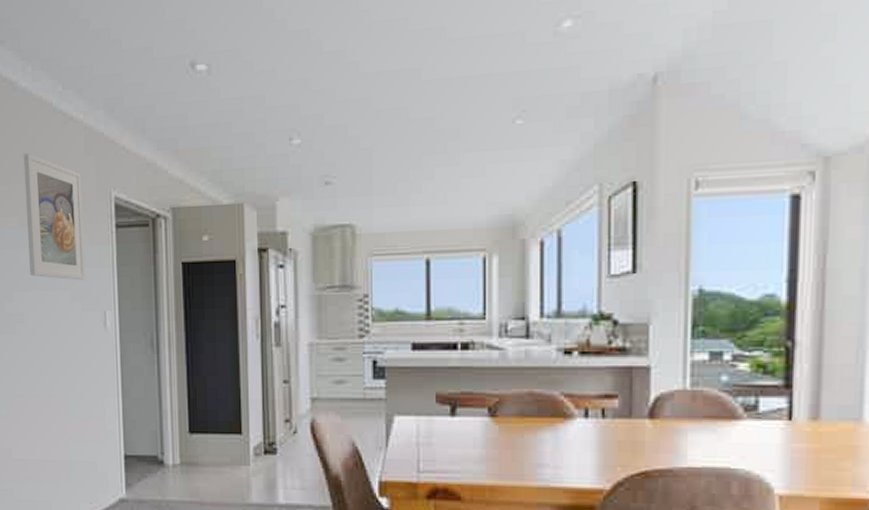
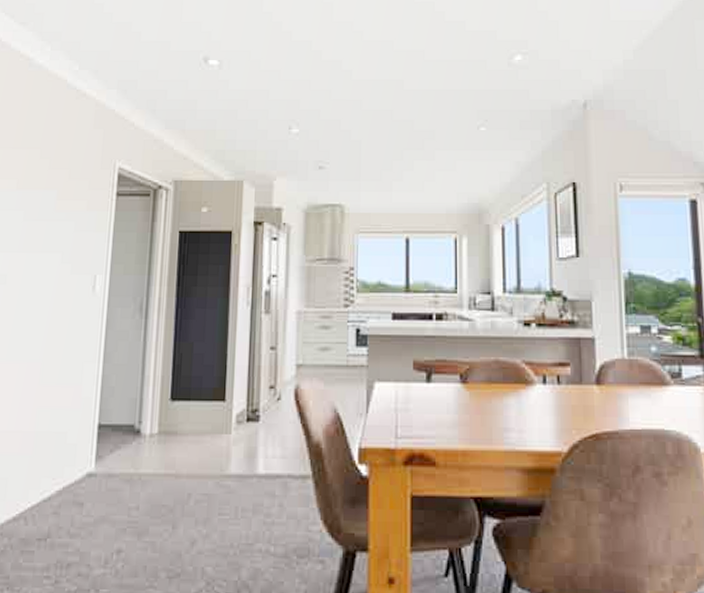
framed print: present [23,152,86,280] -> none [20,122,87,244]

